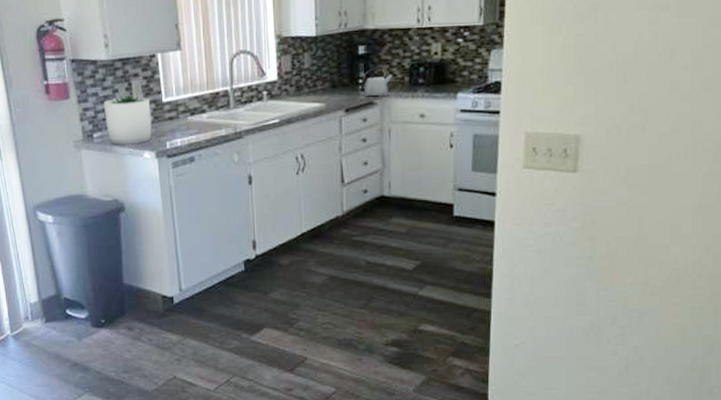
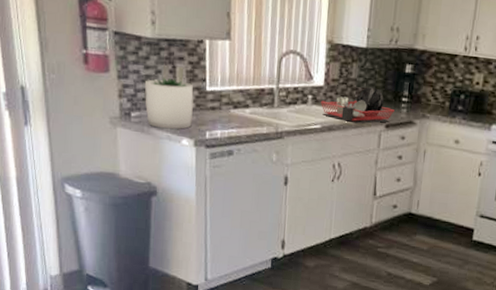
dish rack: none [276,74,352,113] -> present [321,87,394,124]
kettle: present [361,66,393,97] -> none [403,87,435,118]

